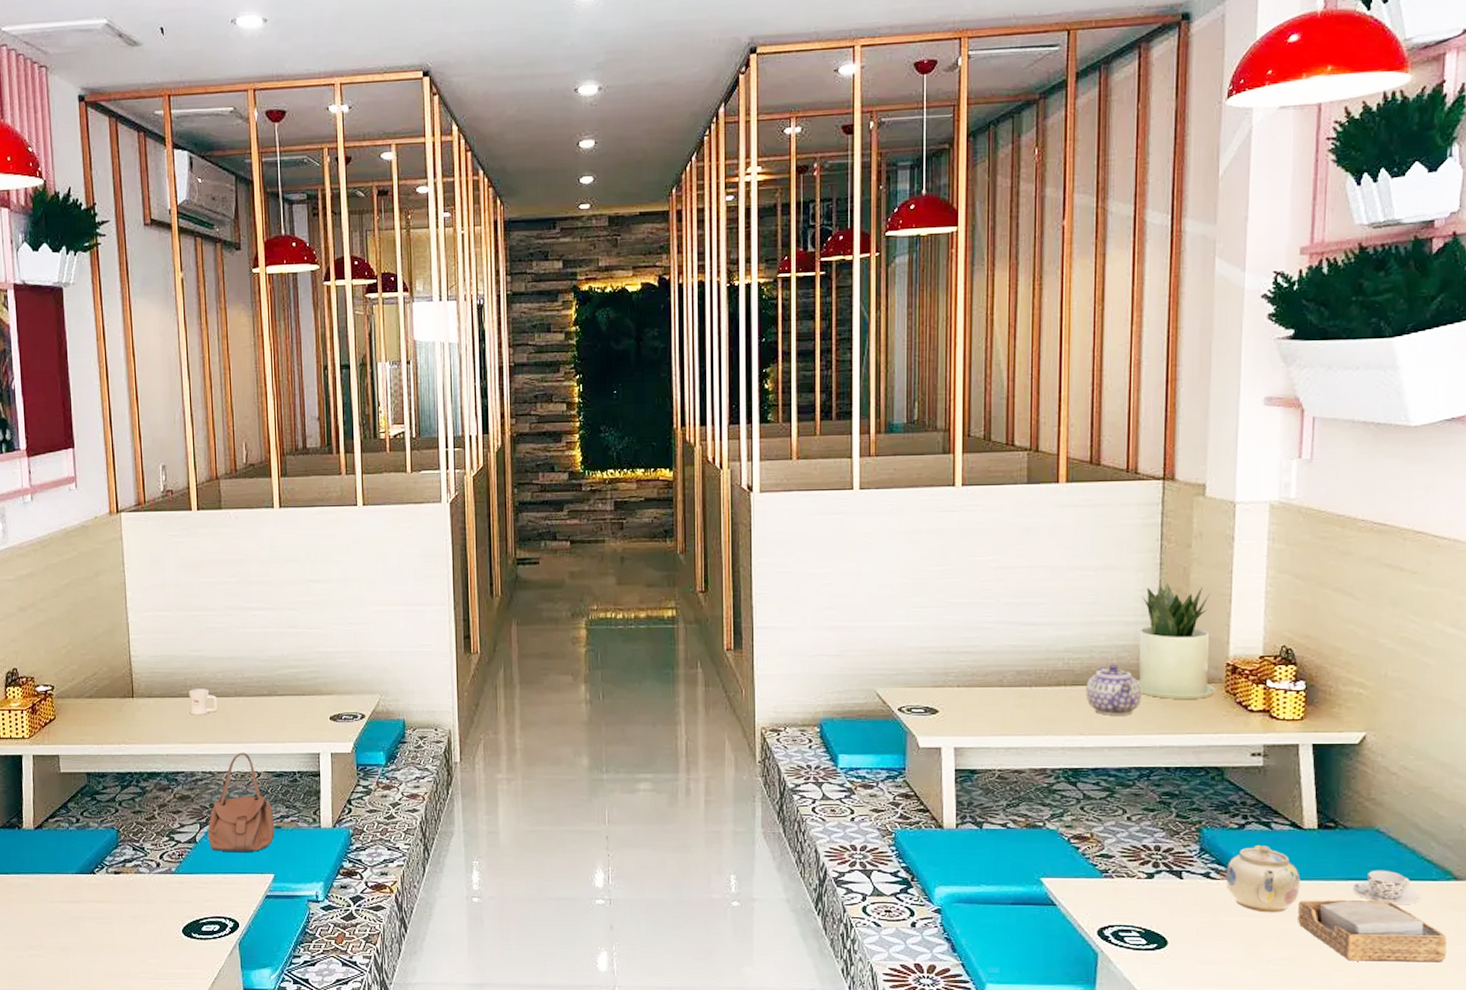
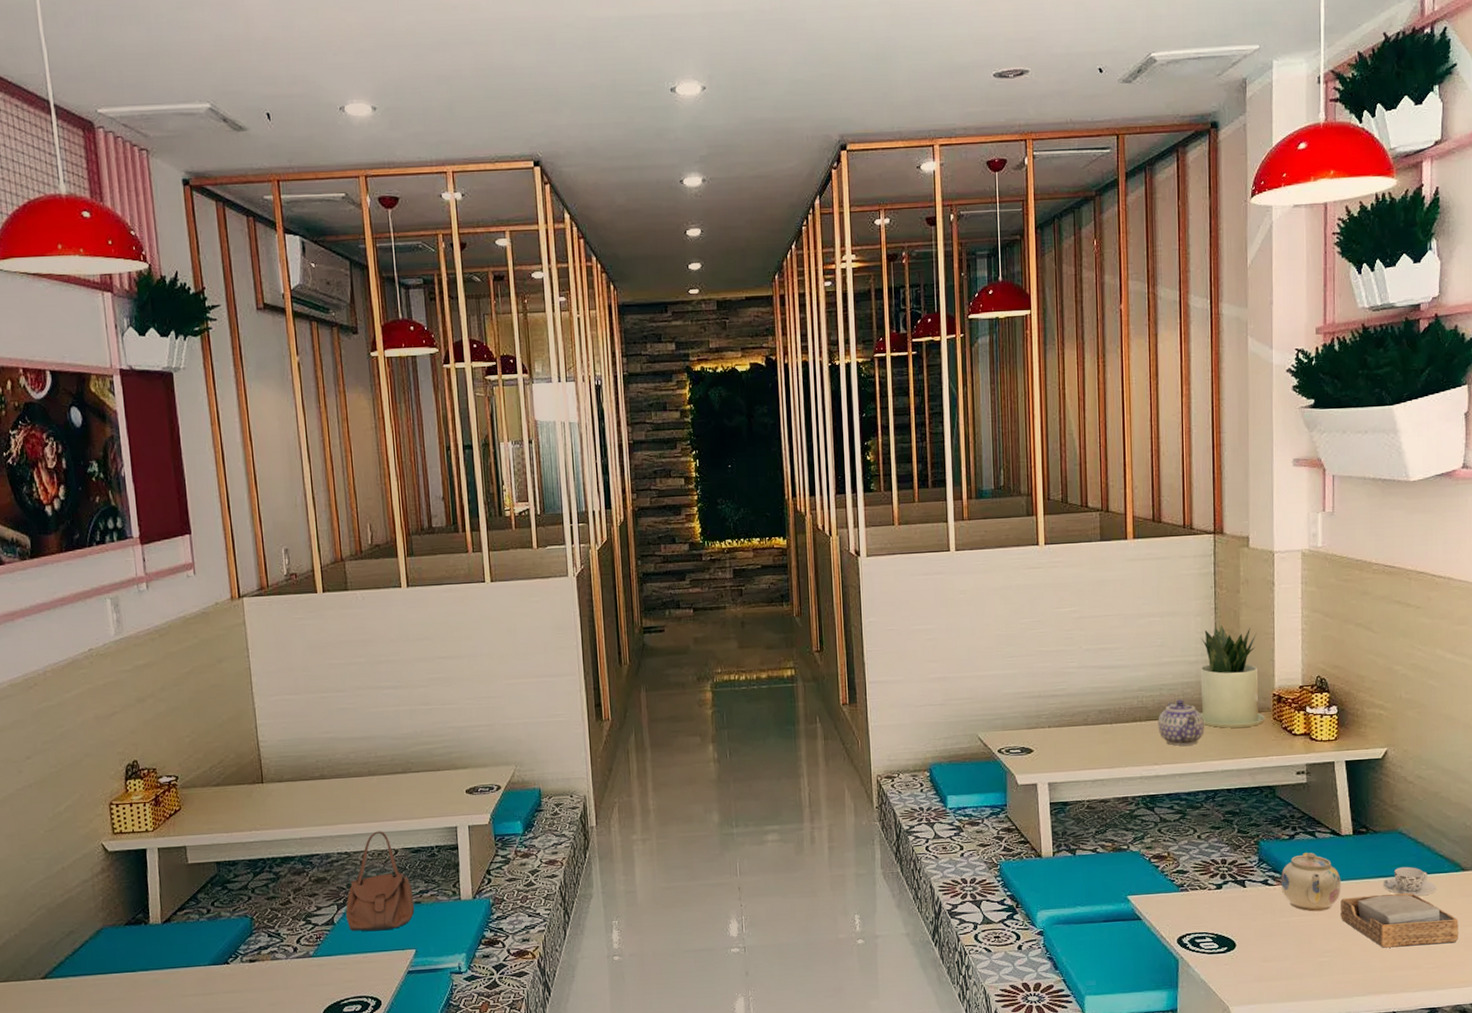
mug: present [189,689,218,716] -> none [321,770,352,798]

